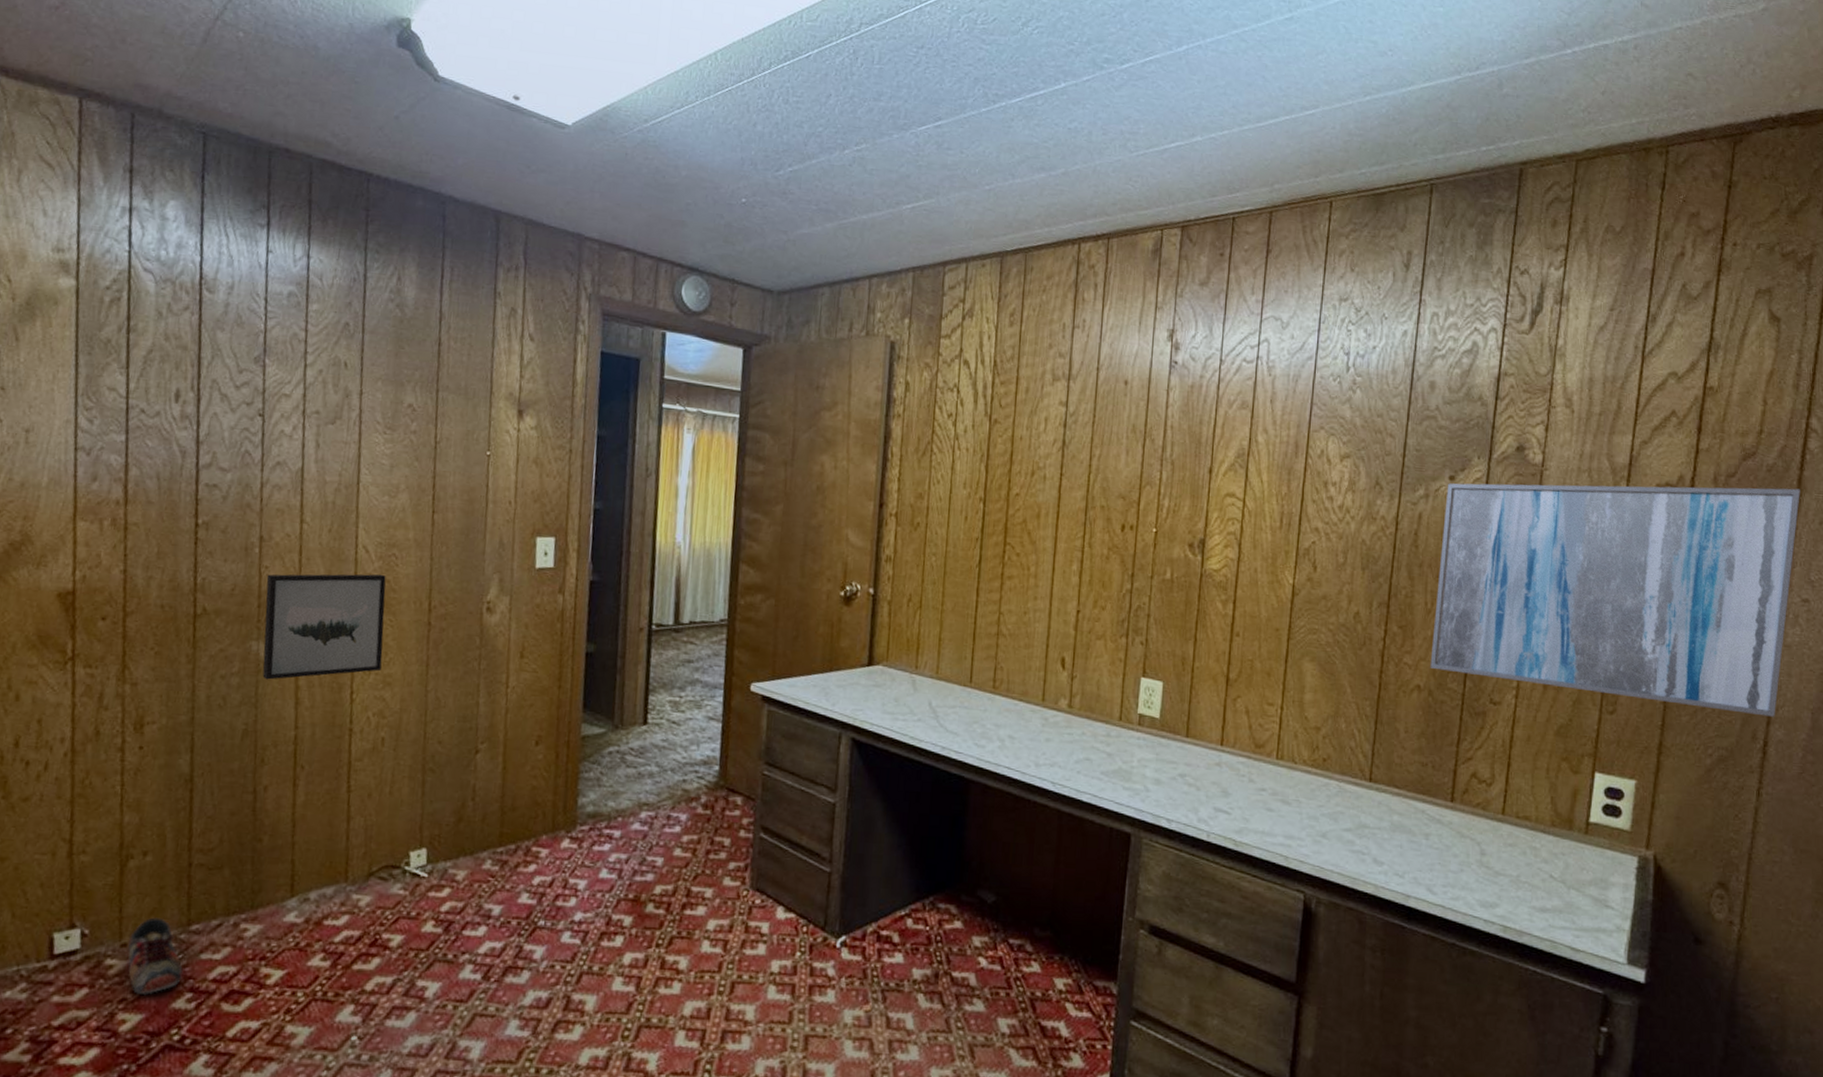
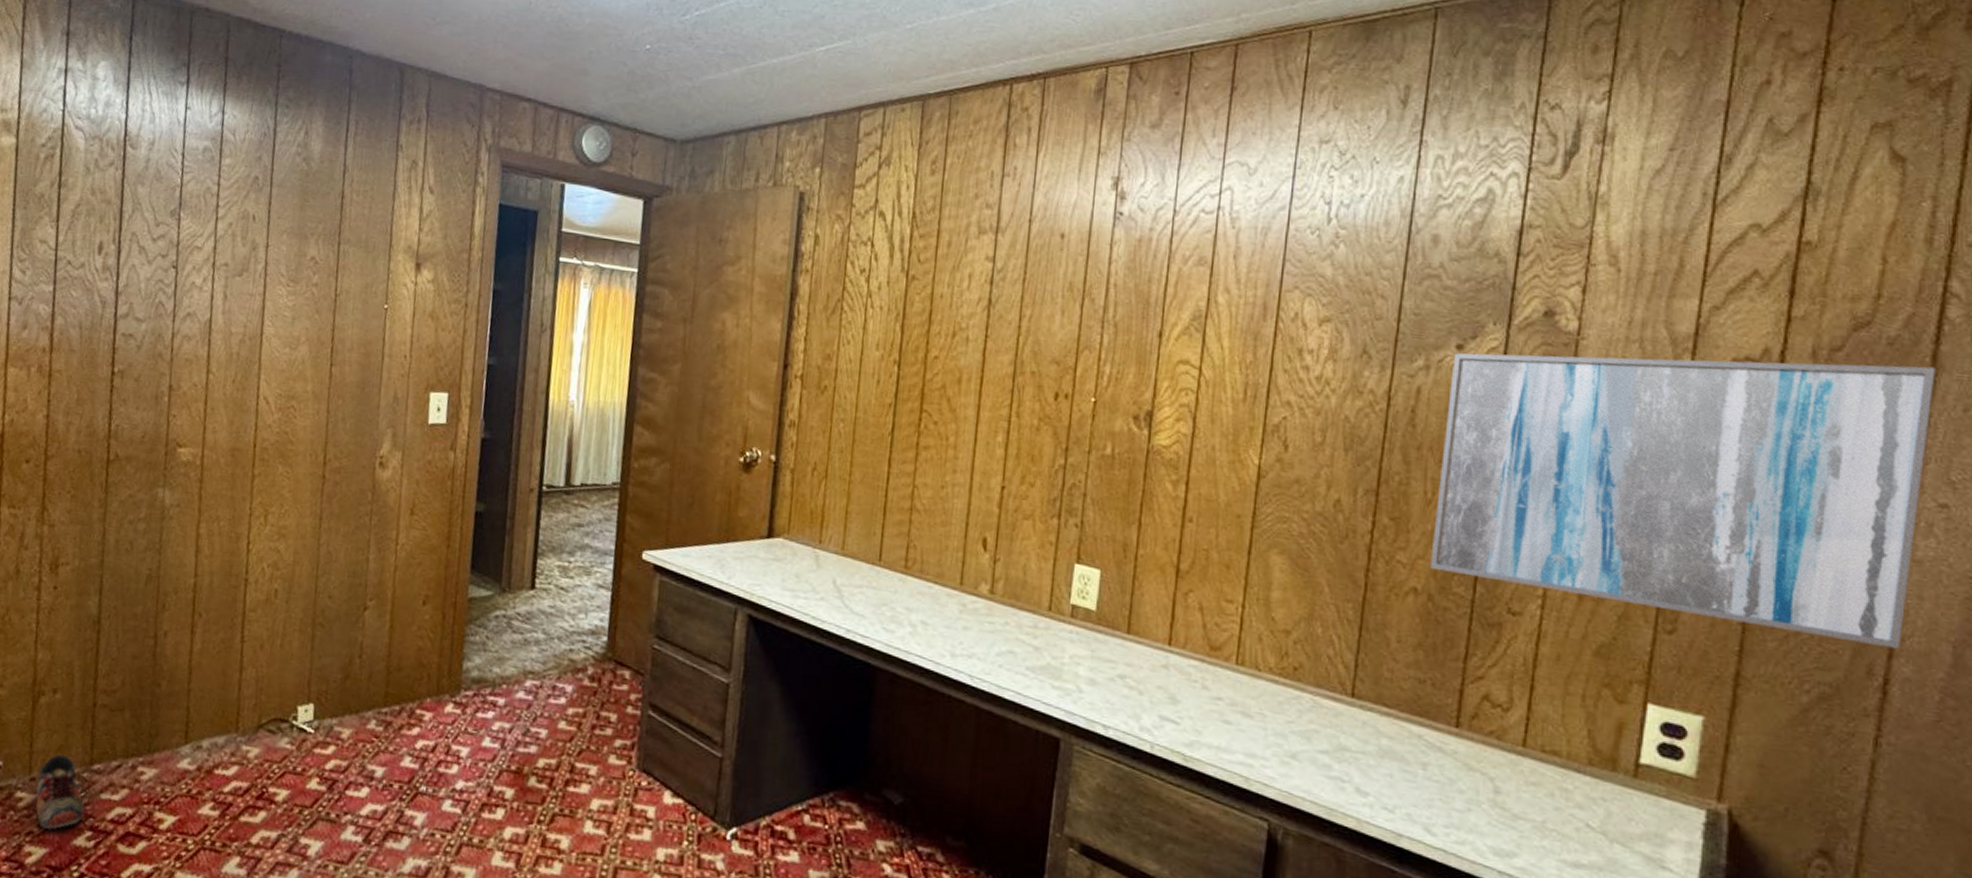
wall art: present [262,574,386,680] -> none [167,423,285,527]

